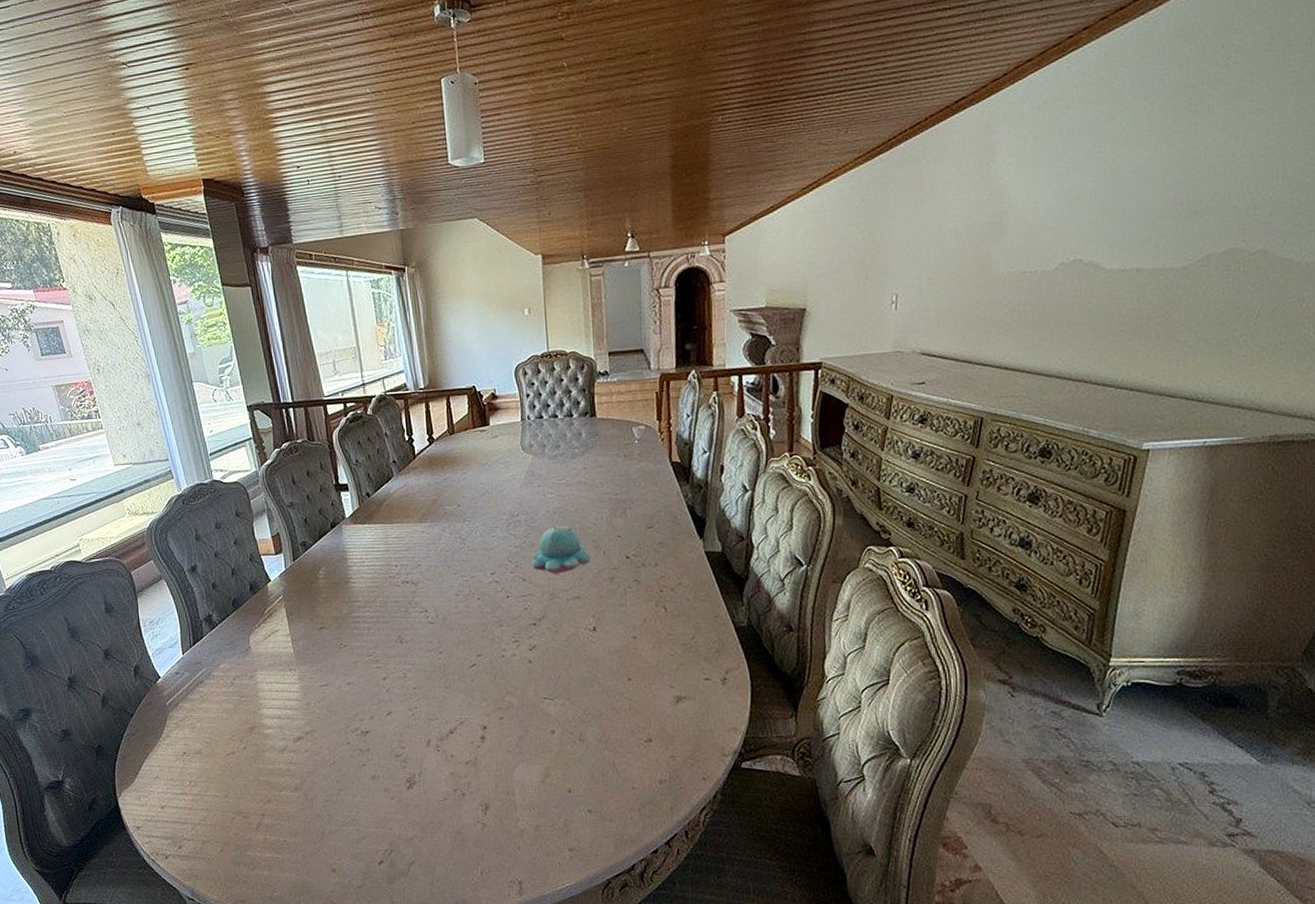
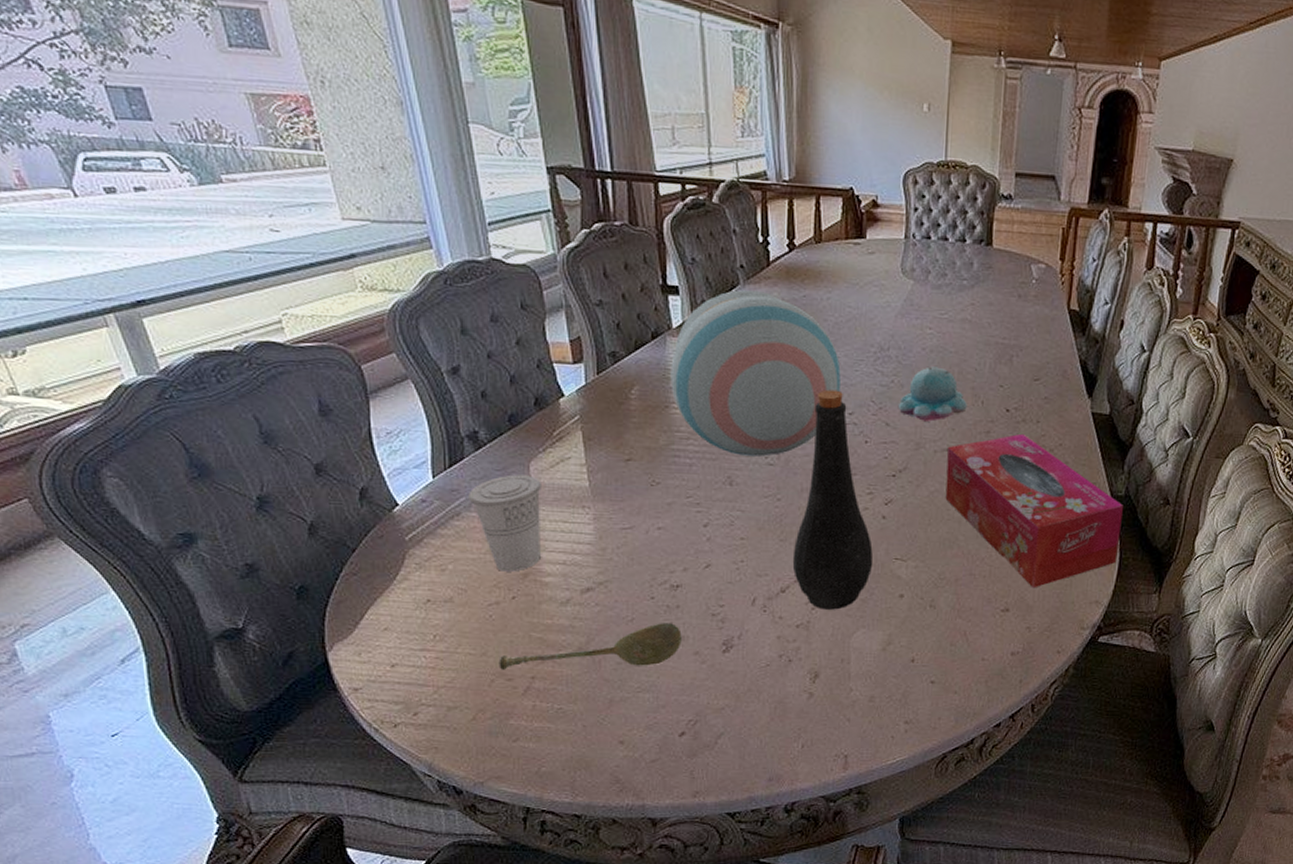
cup: none [208,647,262,727] -> present [468,474,541,572]
soupspoon: none [237,764,374,809] -> present [498,623,682,670]
vase: none [347,480,482,617] -> present [670,290,841,457]
bottle: none [457,554,525,747] -> present [792,389,873,610]
tissue box: none [578,577,749,719] -> present [945,433,1123,589]

